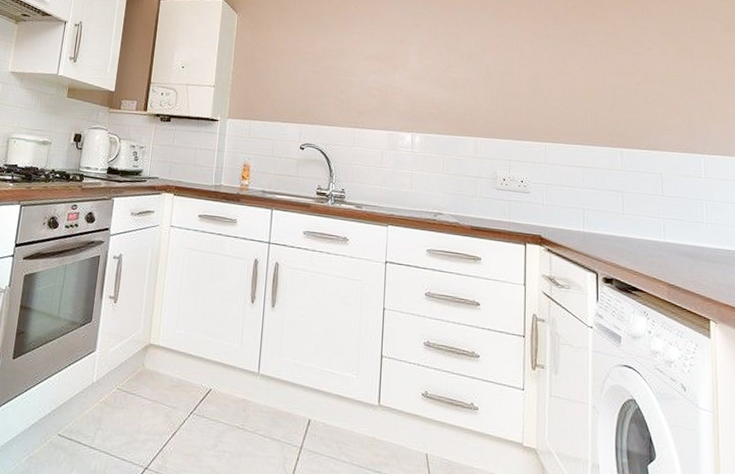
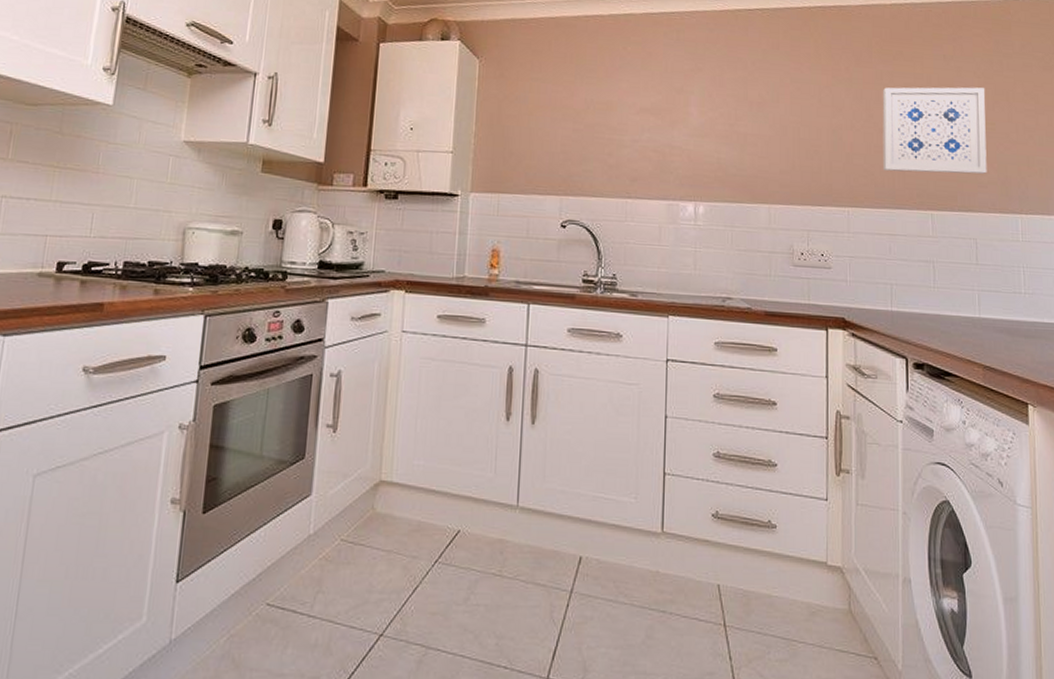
wall art: none [577,43,672,119] -> present [882,87,987,174]

